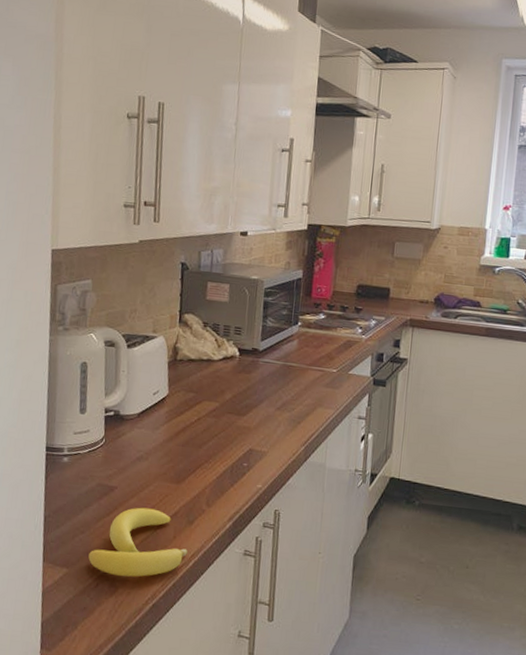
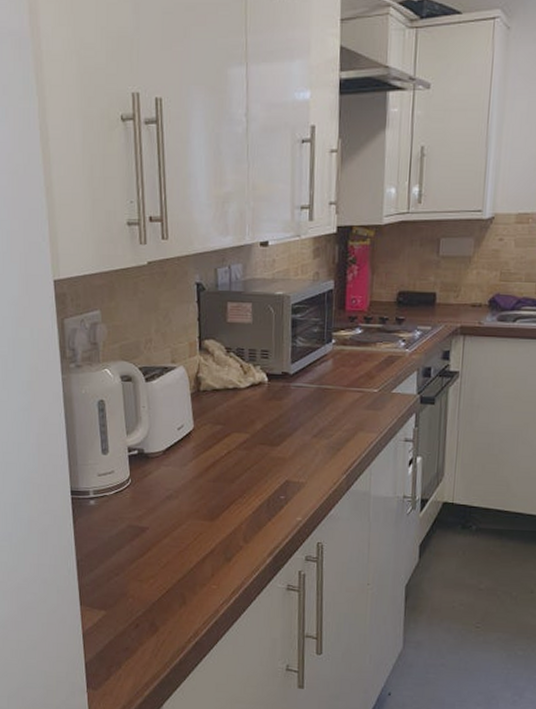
banana: present [88,507,187,577] -> none [126,547,227,617]

